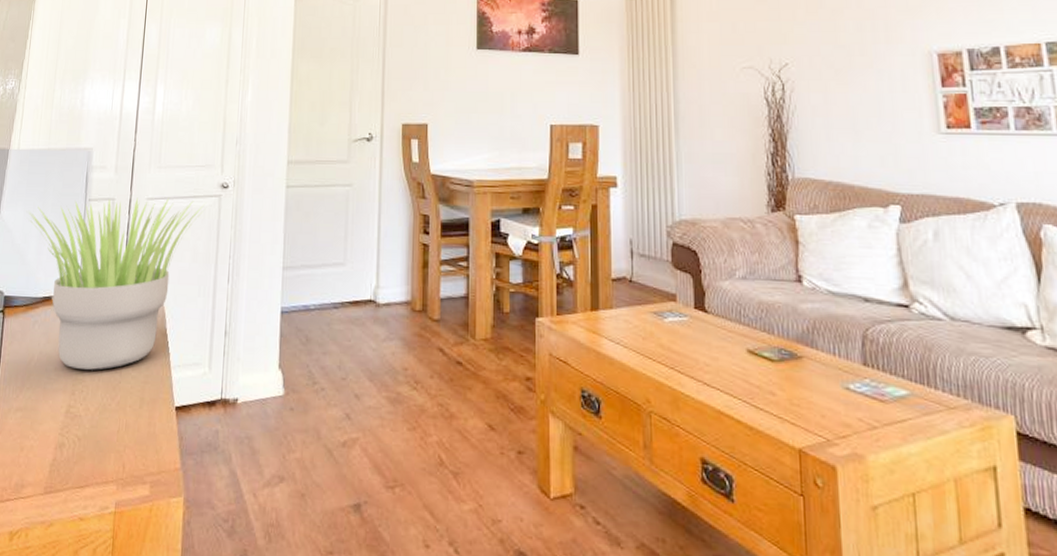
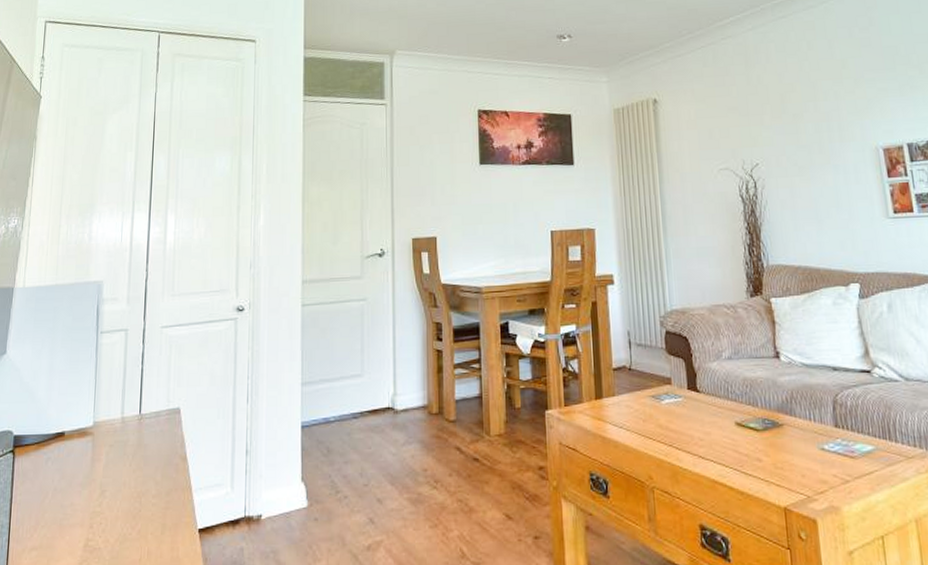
potted plant: present [28,197,204,370] -> none [36,324,220,502]

